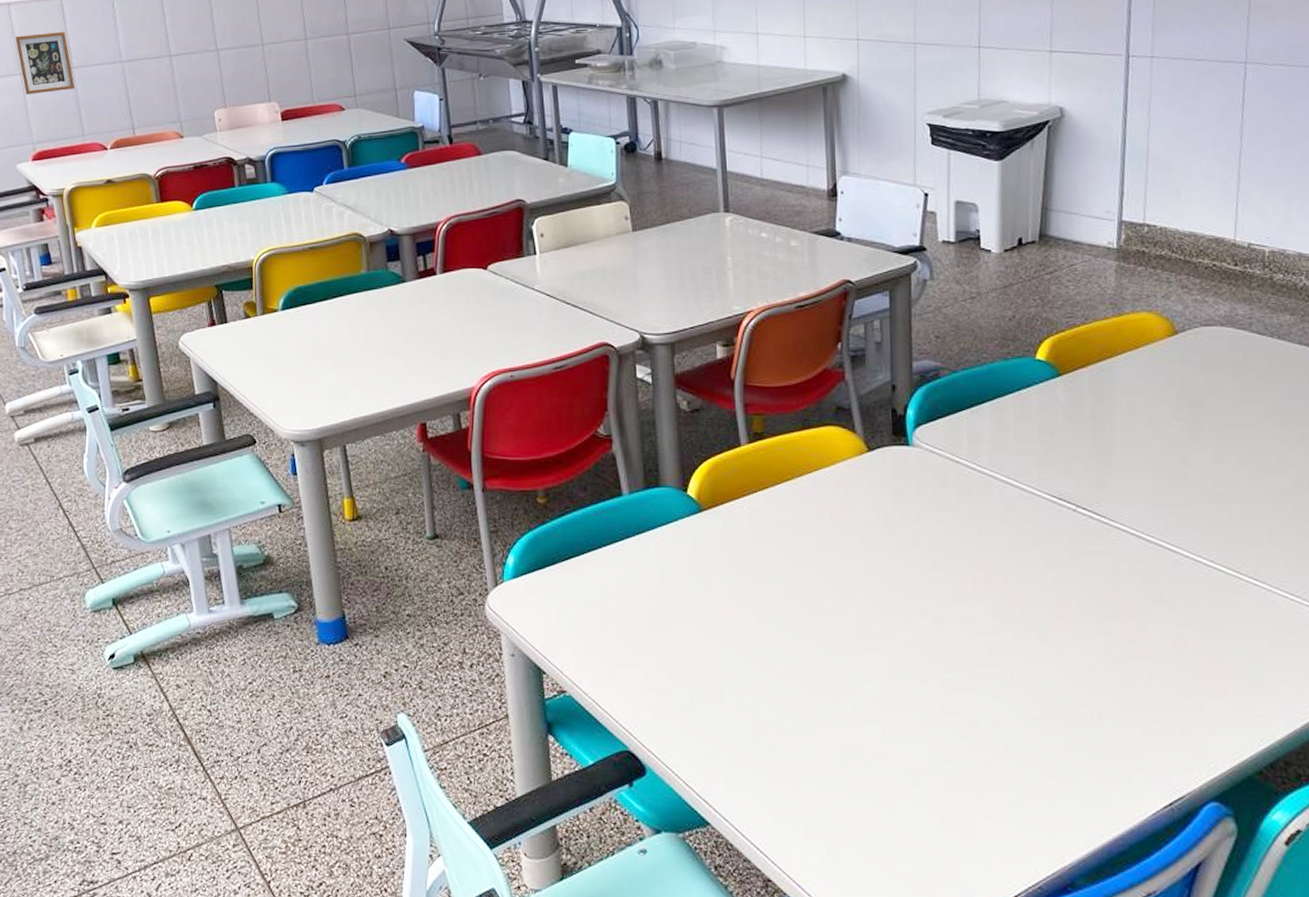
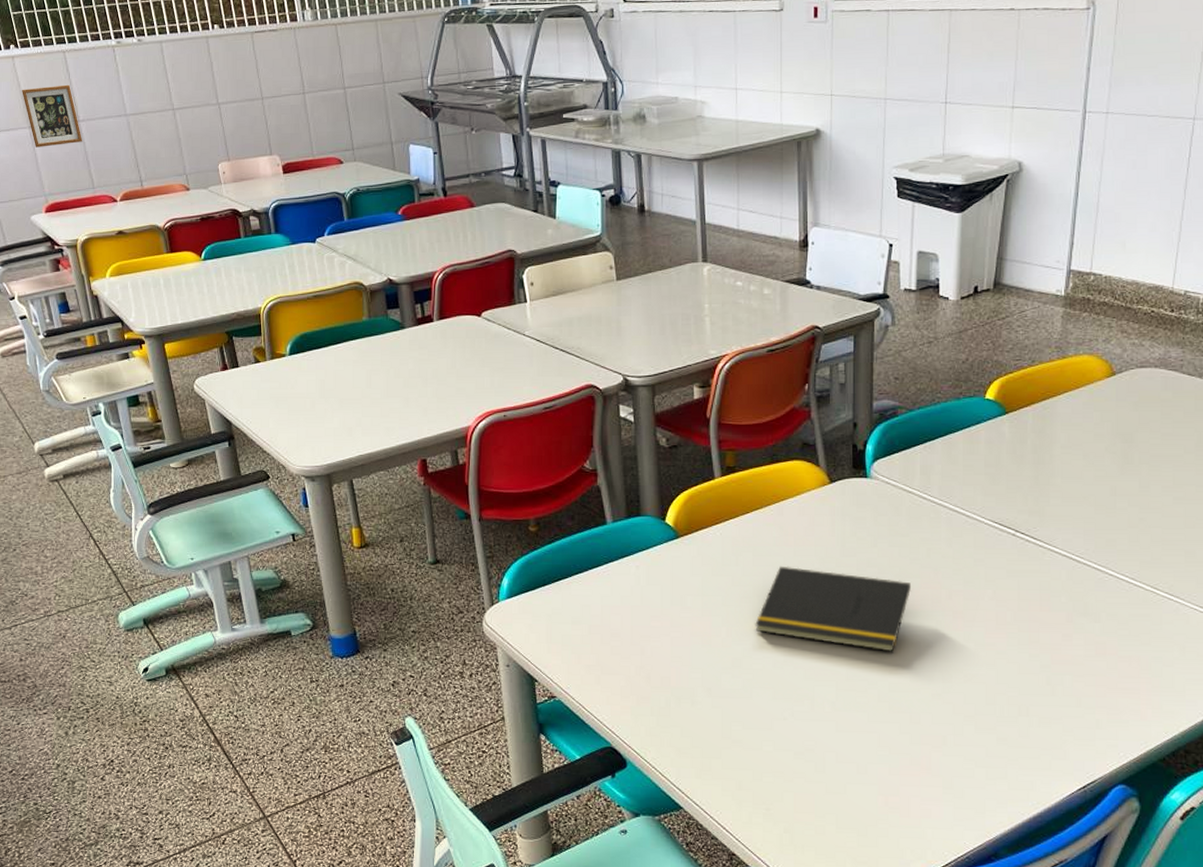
notepad: none [788,543,962,643] -> present [755,566,911,652]

